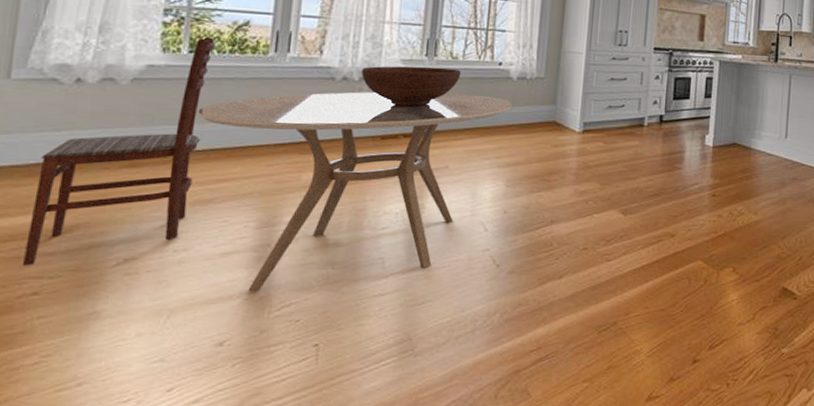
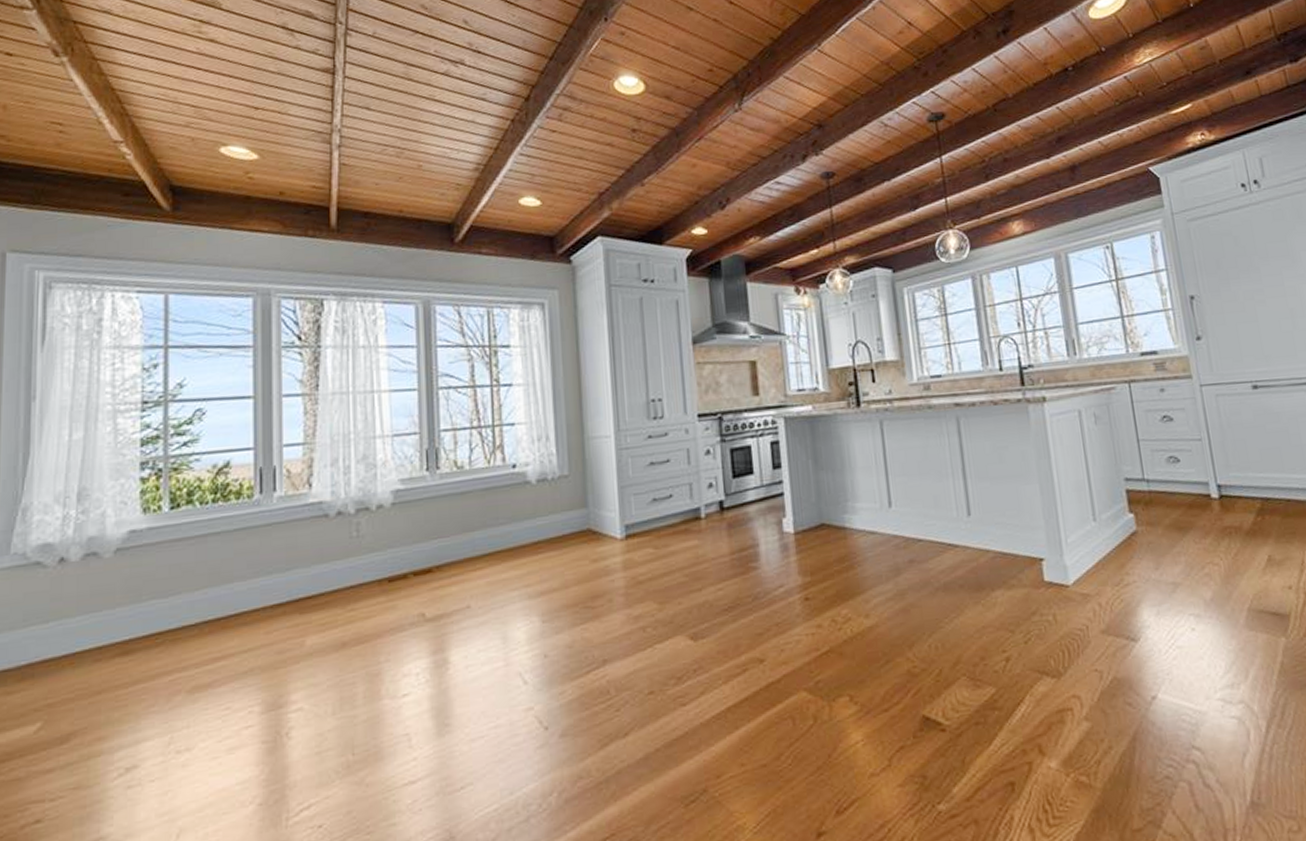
dining chair: present [21,37,217,266] -> none [22,487,198,789]
dining table: present [197,92,512,292] -> none [185,509,535,795]
fruit bowl: present [361,66,461,107] -> none [357,481,470,538]

